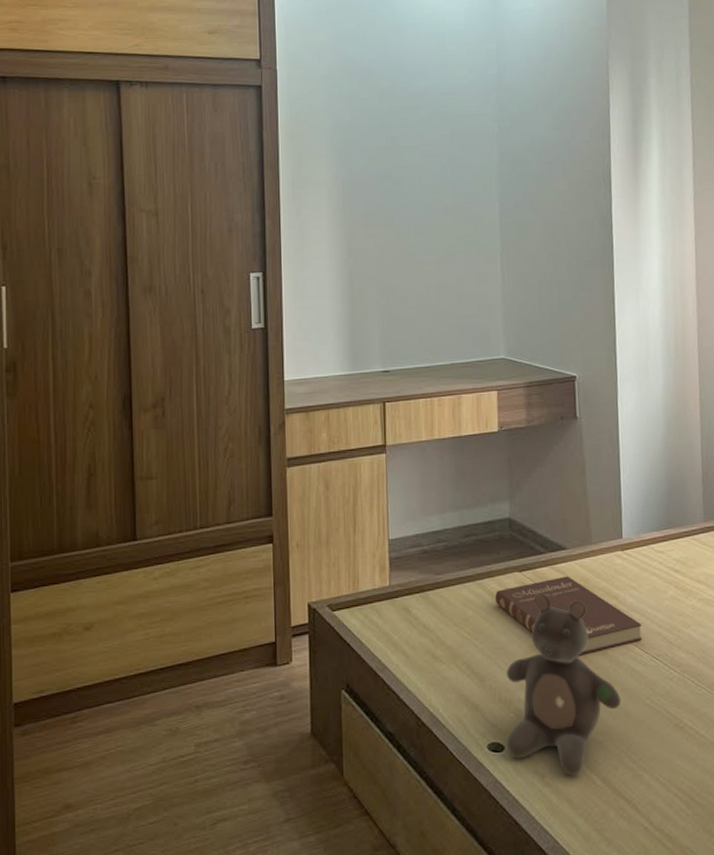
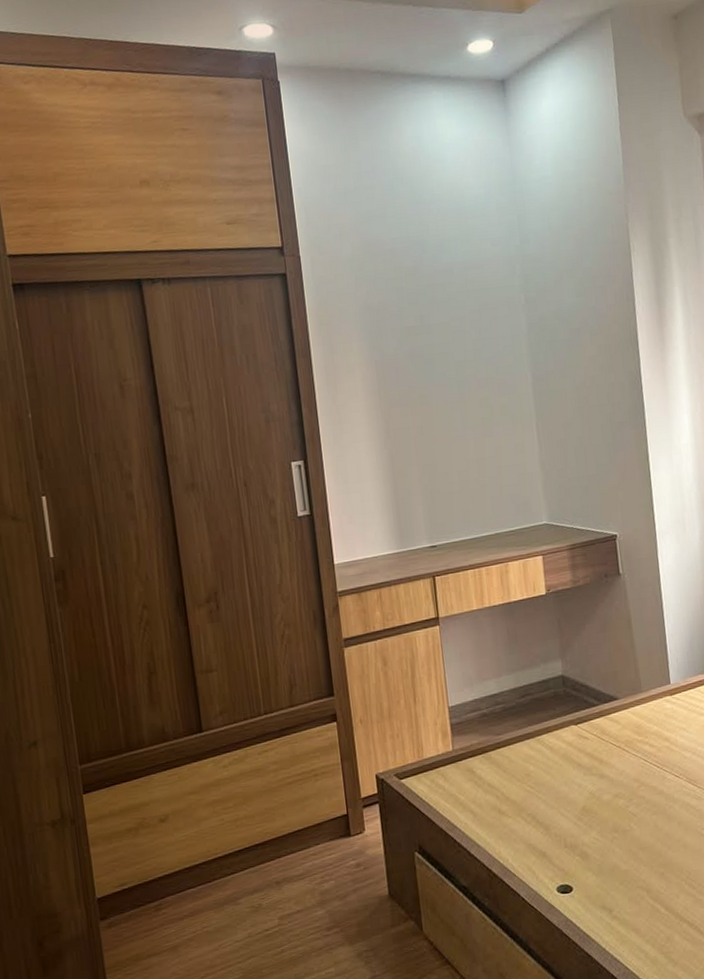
book: present [495,576,643,656] -> none [554,724,695,797]
stuffed animal: present [506,593,622,776] -> none [569,742,679,907]

